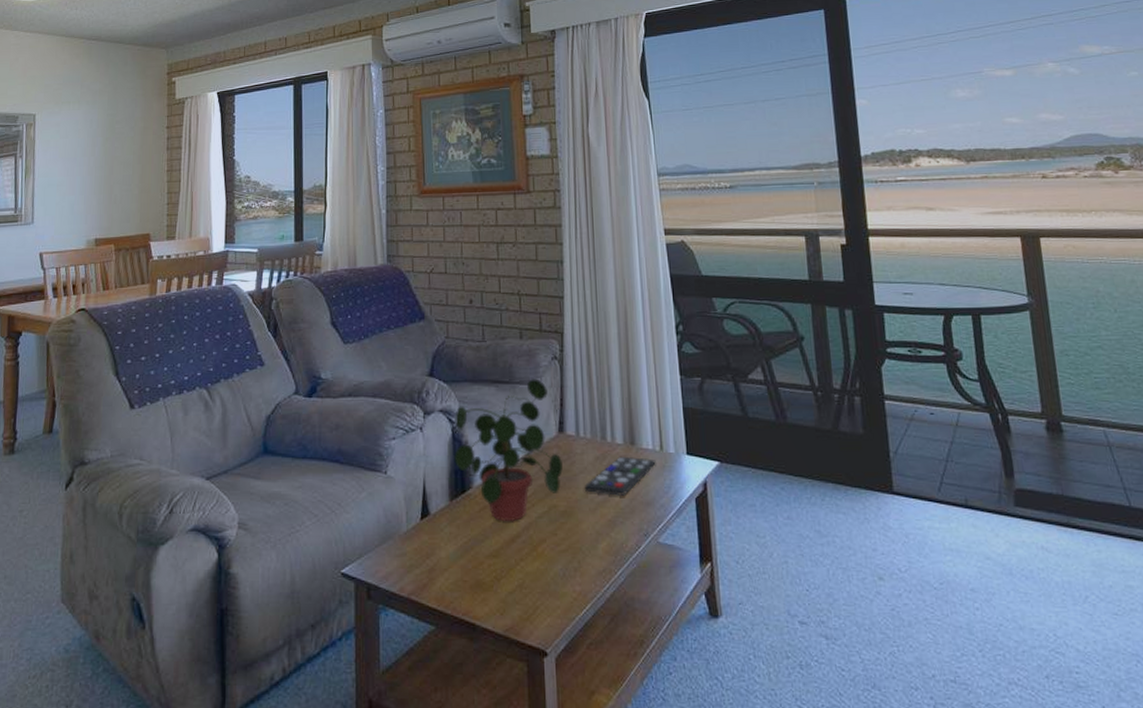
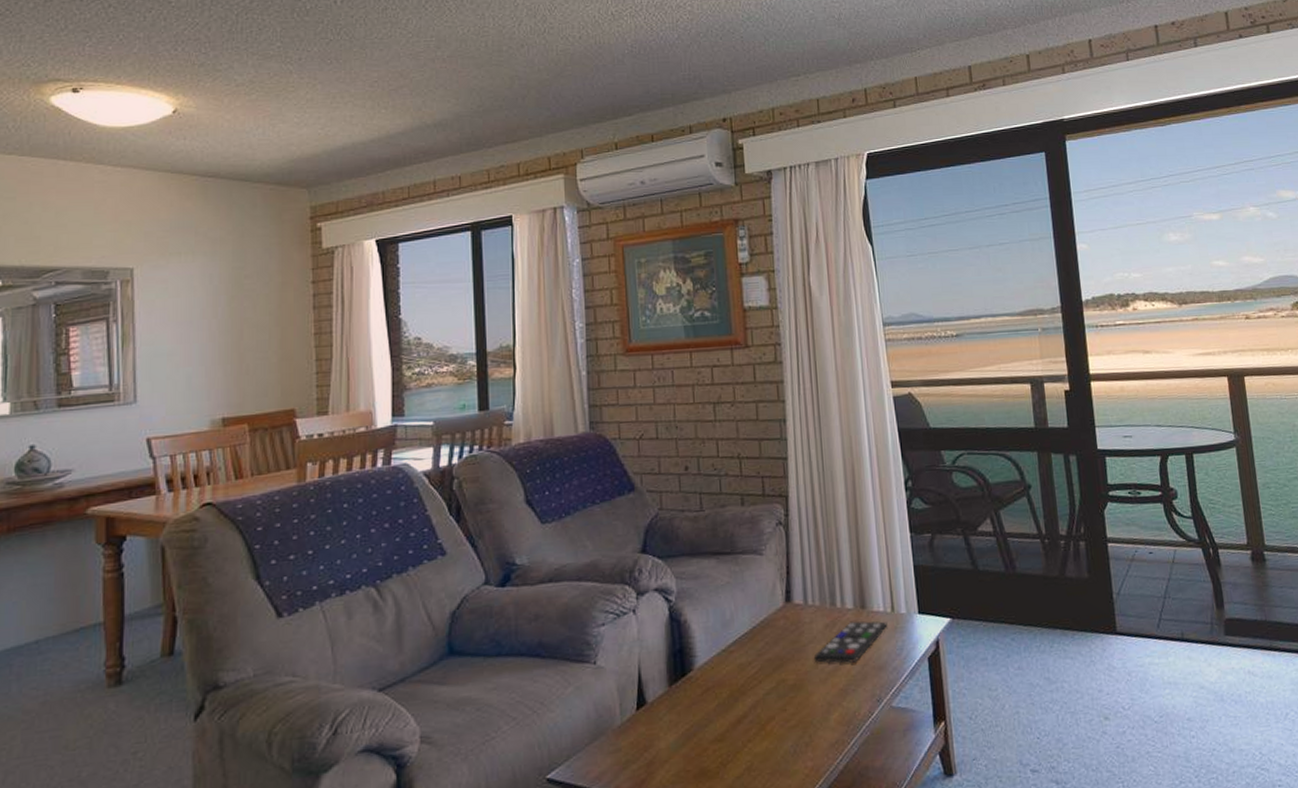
potted plant: present [453,379,563,522] -> none [671,547,791,703]

